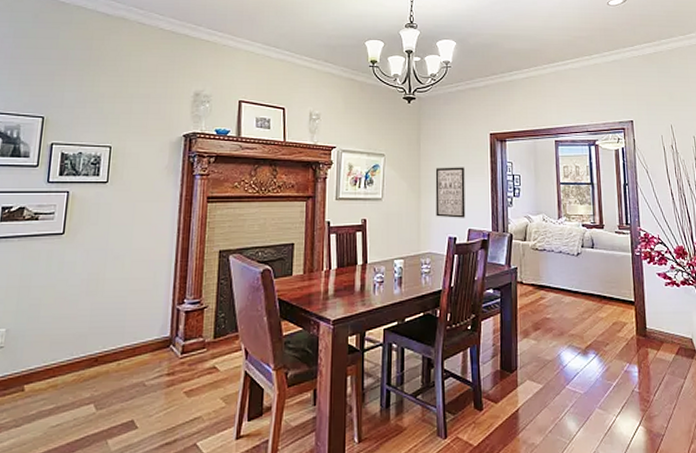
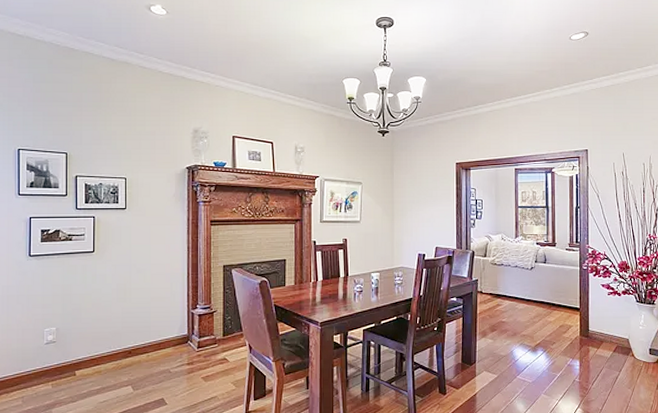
wall art: present [435,167,466,218] -> none [407,193,433,238]

